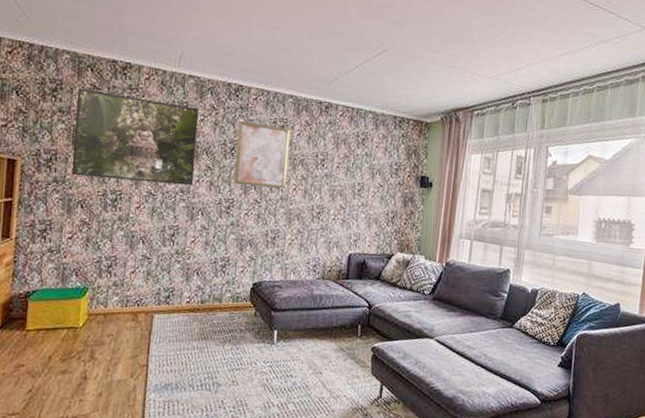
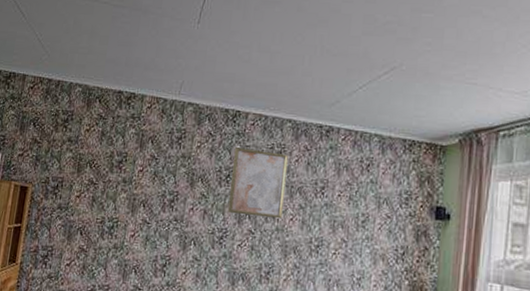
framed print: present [71,88,199,186] -> none [74,118,197,214]

